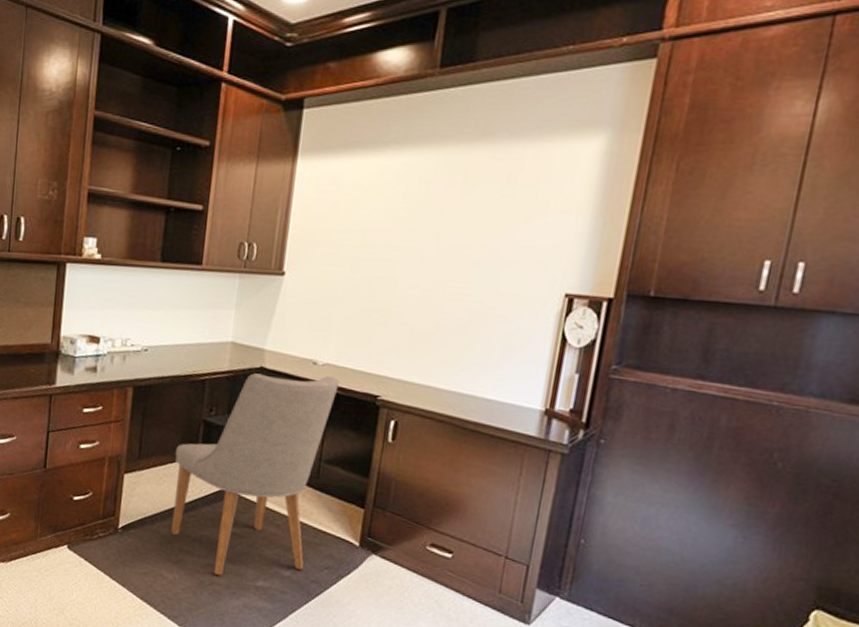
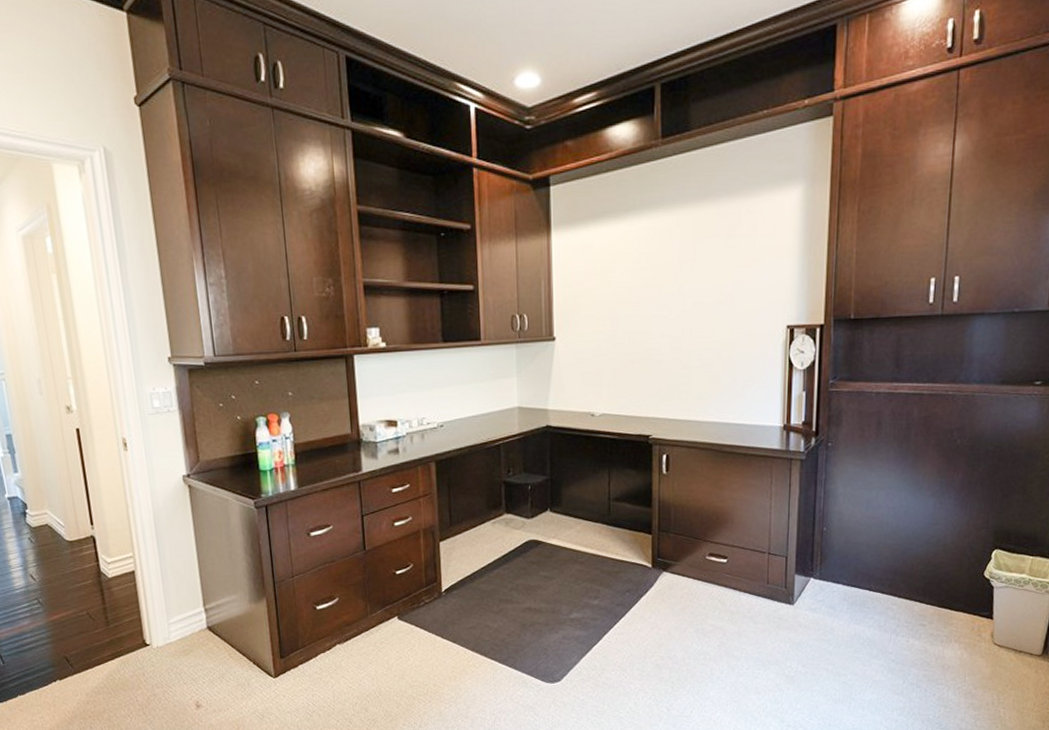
chair: present [171,373,340,576] -> none [482,424,616,617]

